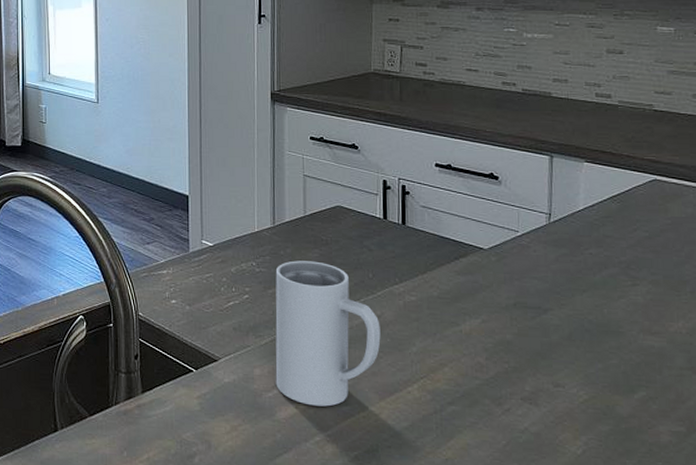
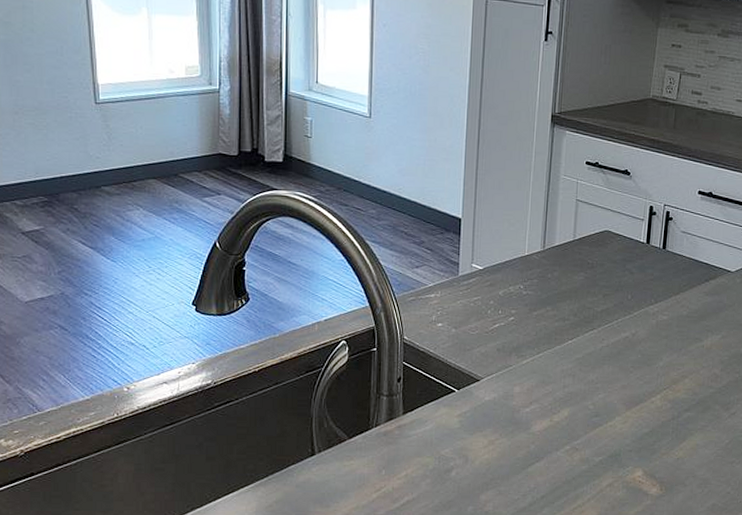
mug: present [275,260,381,407] -> none [533,283,634,418]

